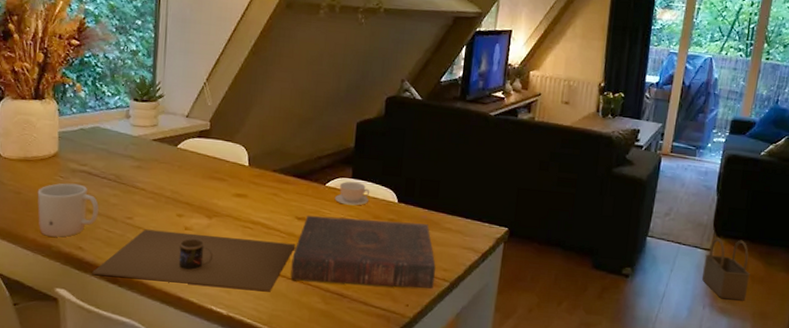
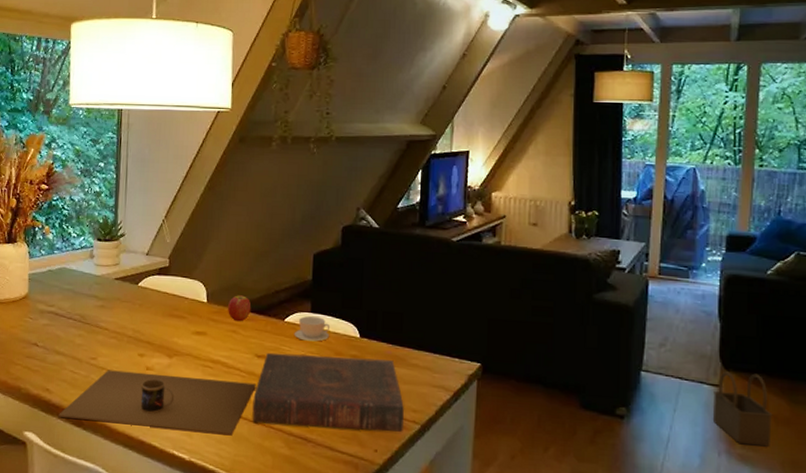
mug: present [37,183,100,237] -> none [8,324,66,379]
fruit: none [269,159,294,186] -> present [228,295,252,322]

